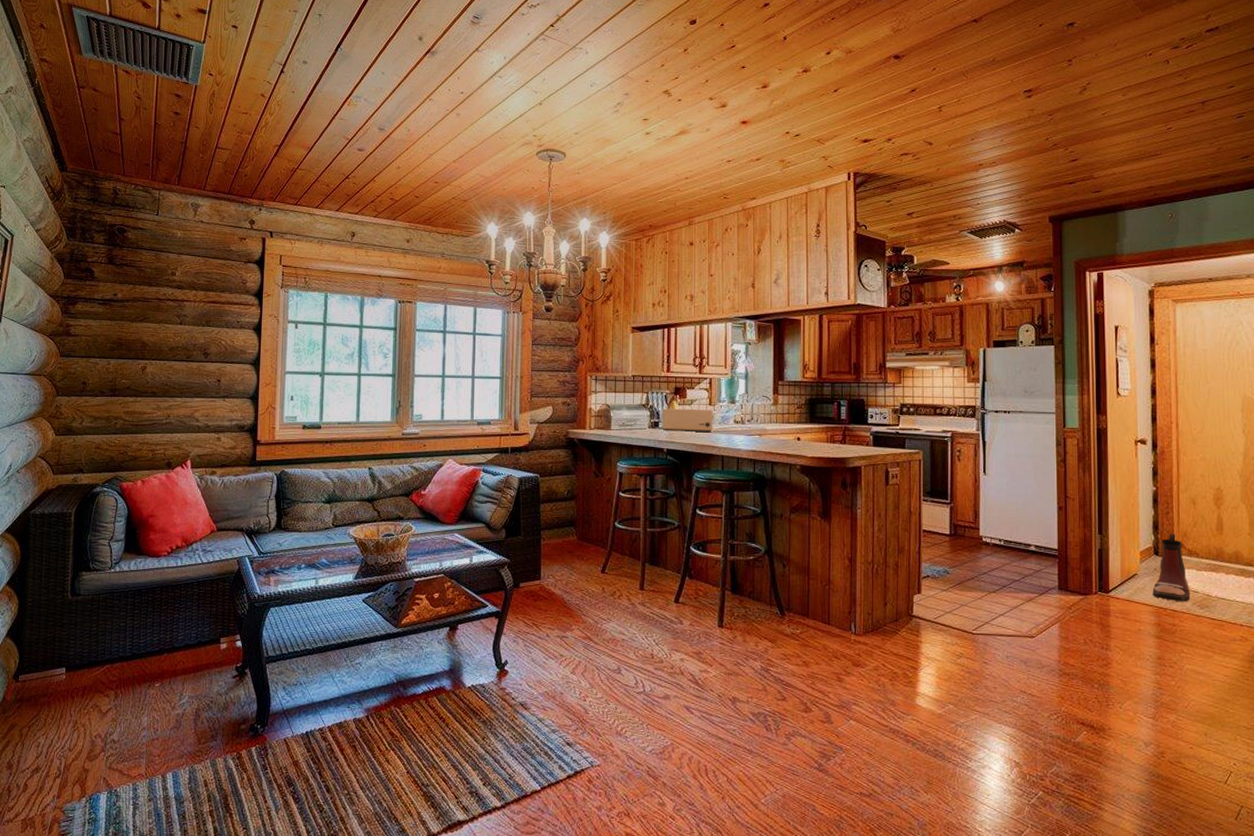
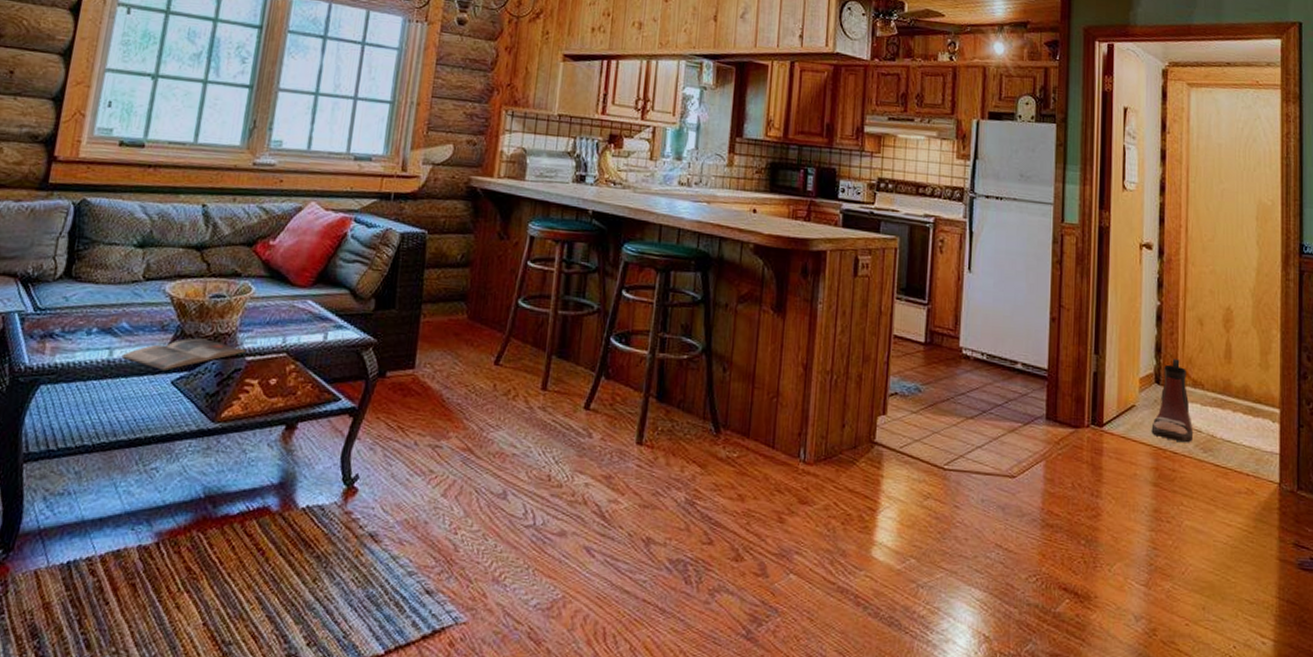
magazine: none [324,567,414,592] -> present [121,338,247,371]
toaster: present [661,408,714,433] -> none [588,159,654,195]

